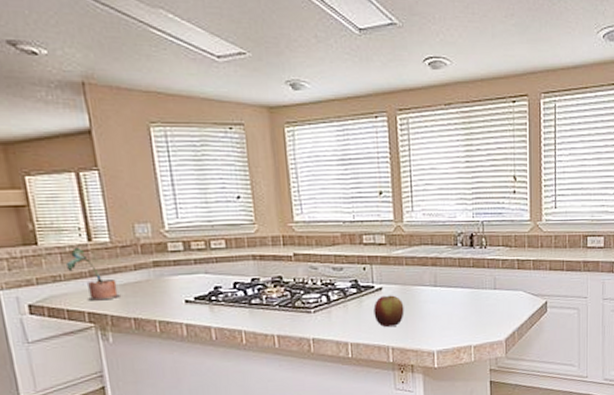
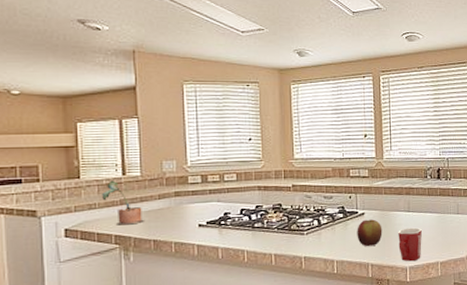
mug: none [423,305,452,345] -> present [398,227,422,262]

